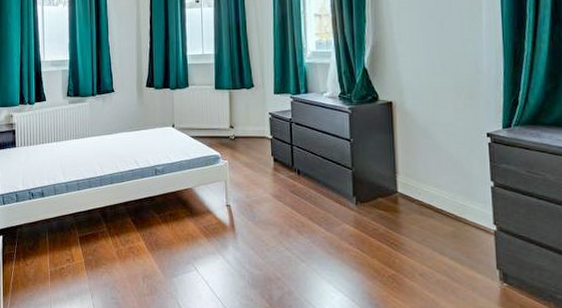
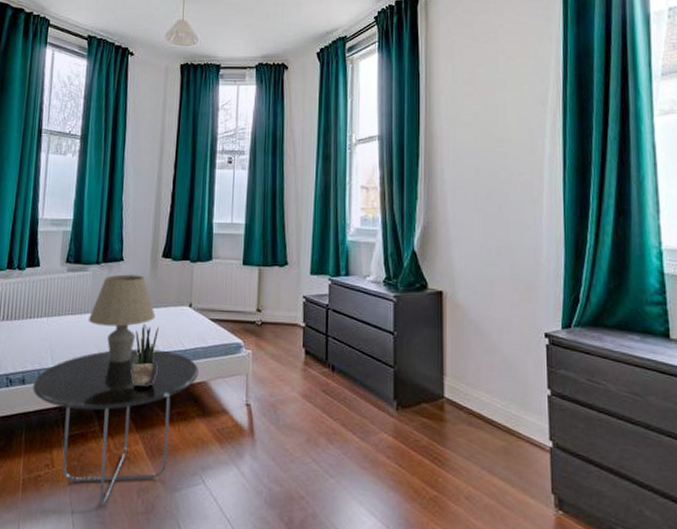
side table: none [51,164,184,291] -> present [33,348,199,507]
table lamp: none [90,103,145,176] -> present [89,274,156,363]
potted plant: none [129,143,150,194] -> present [131,324,159,386]

